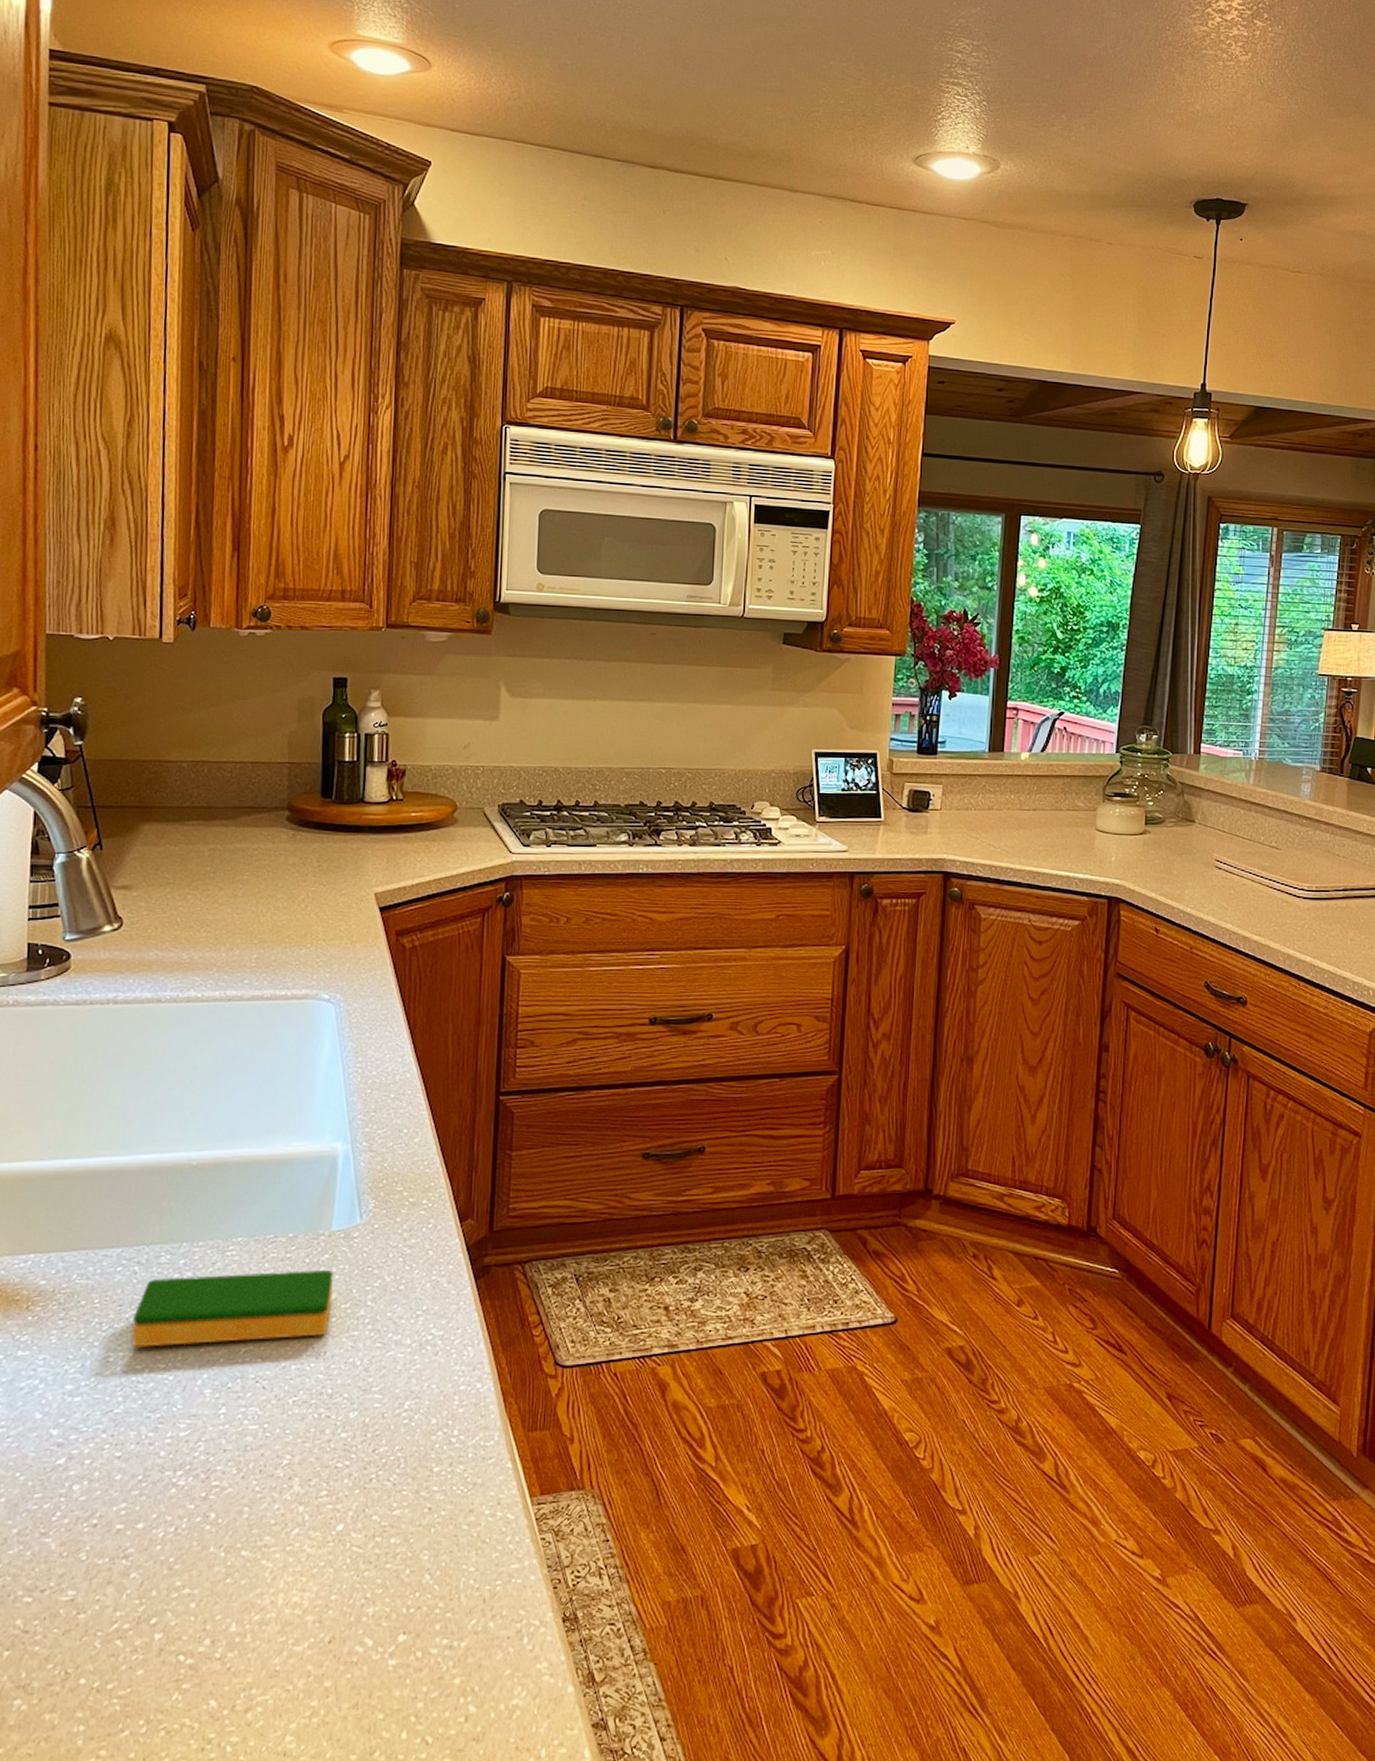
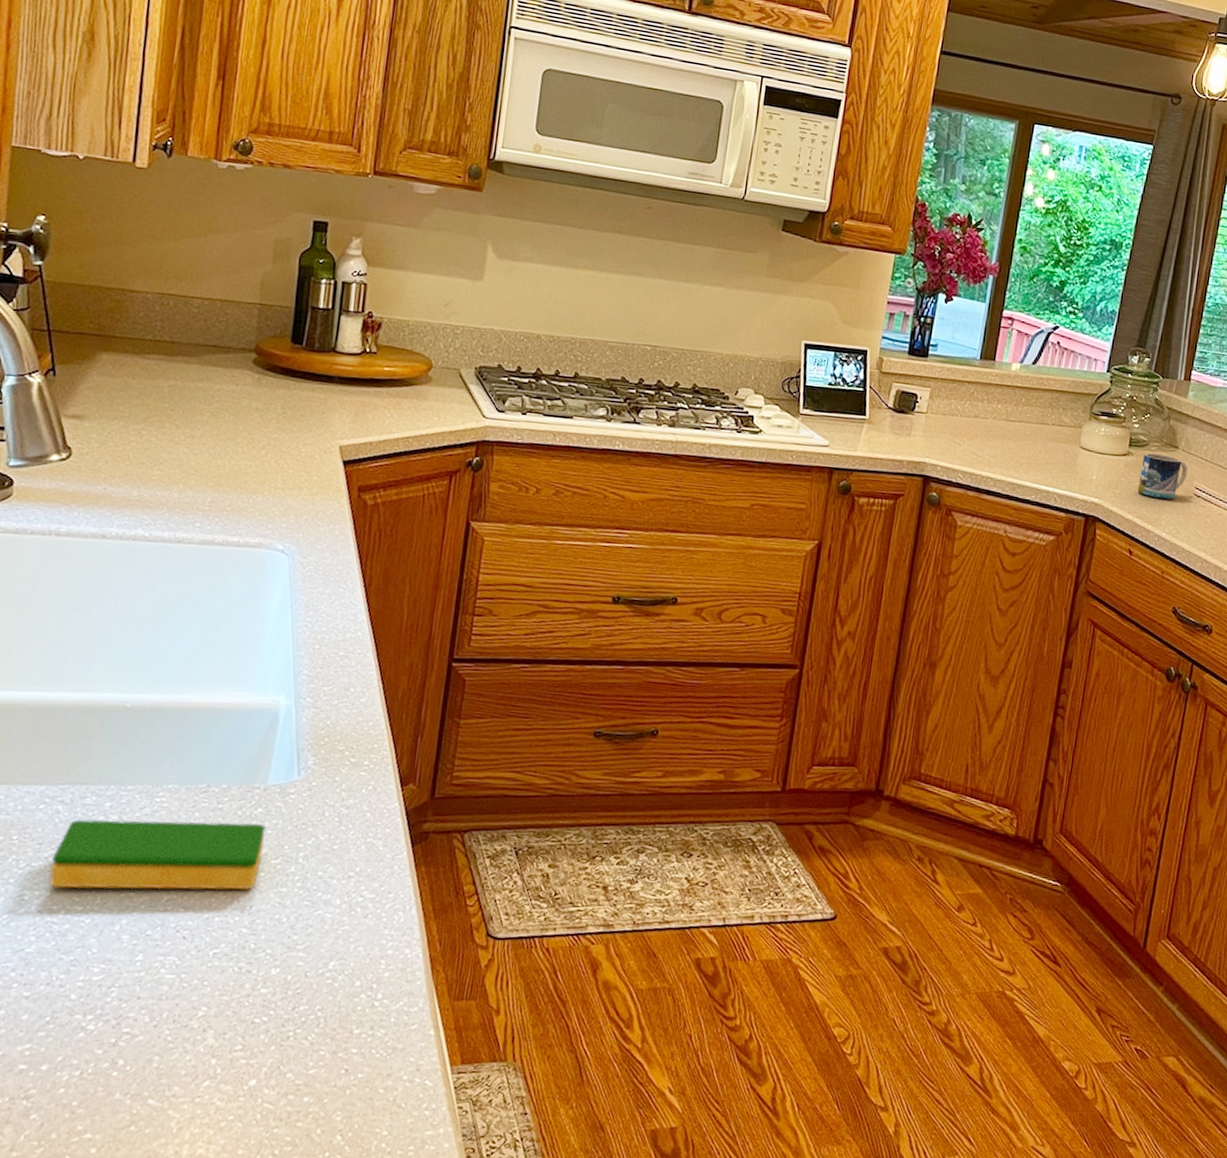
mug: none [1158,830,1206,874] -> present [1137,453,1188,499]

